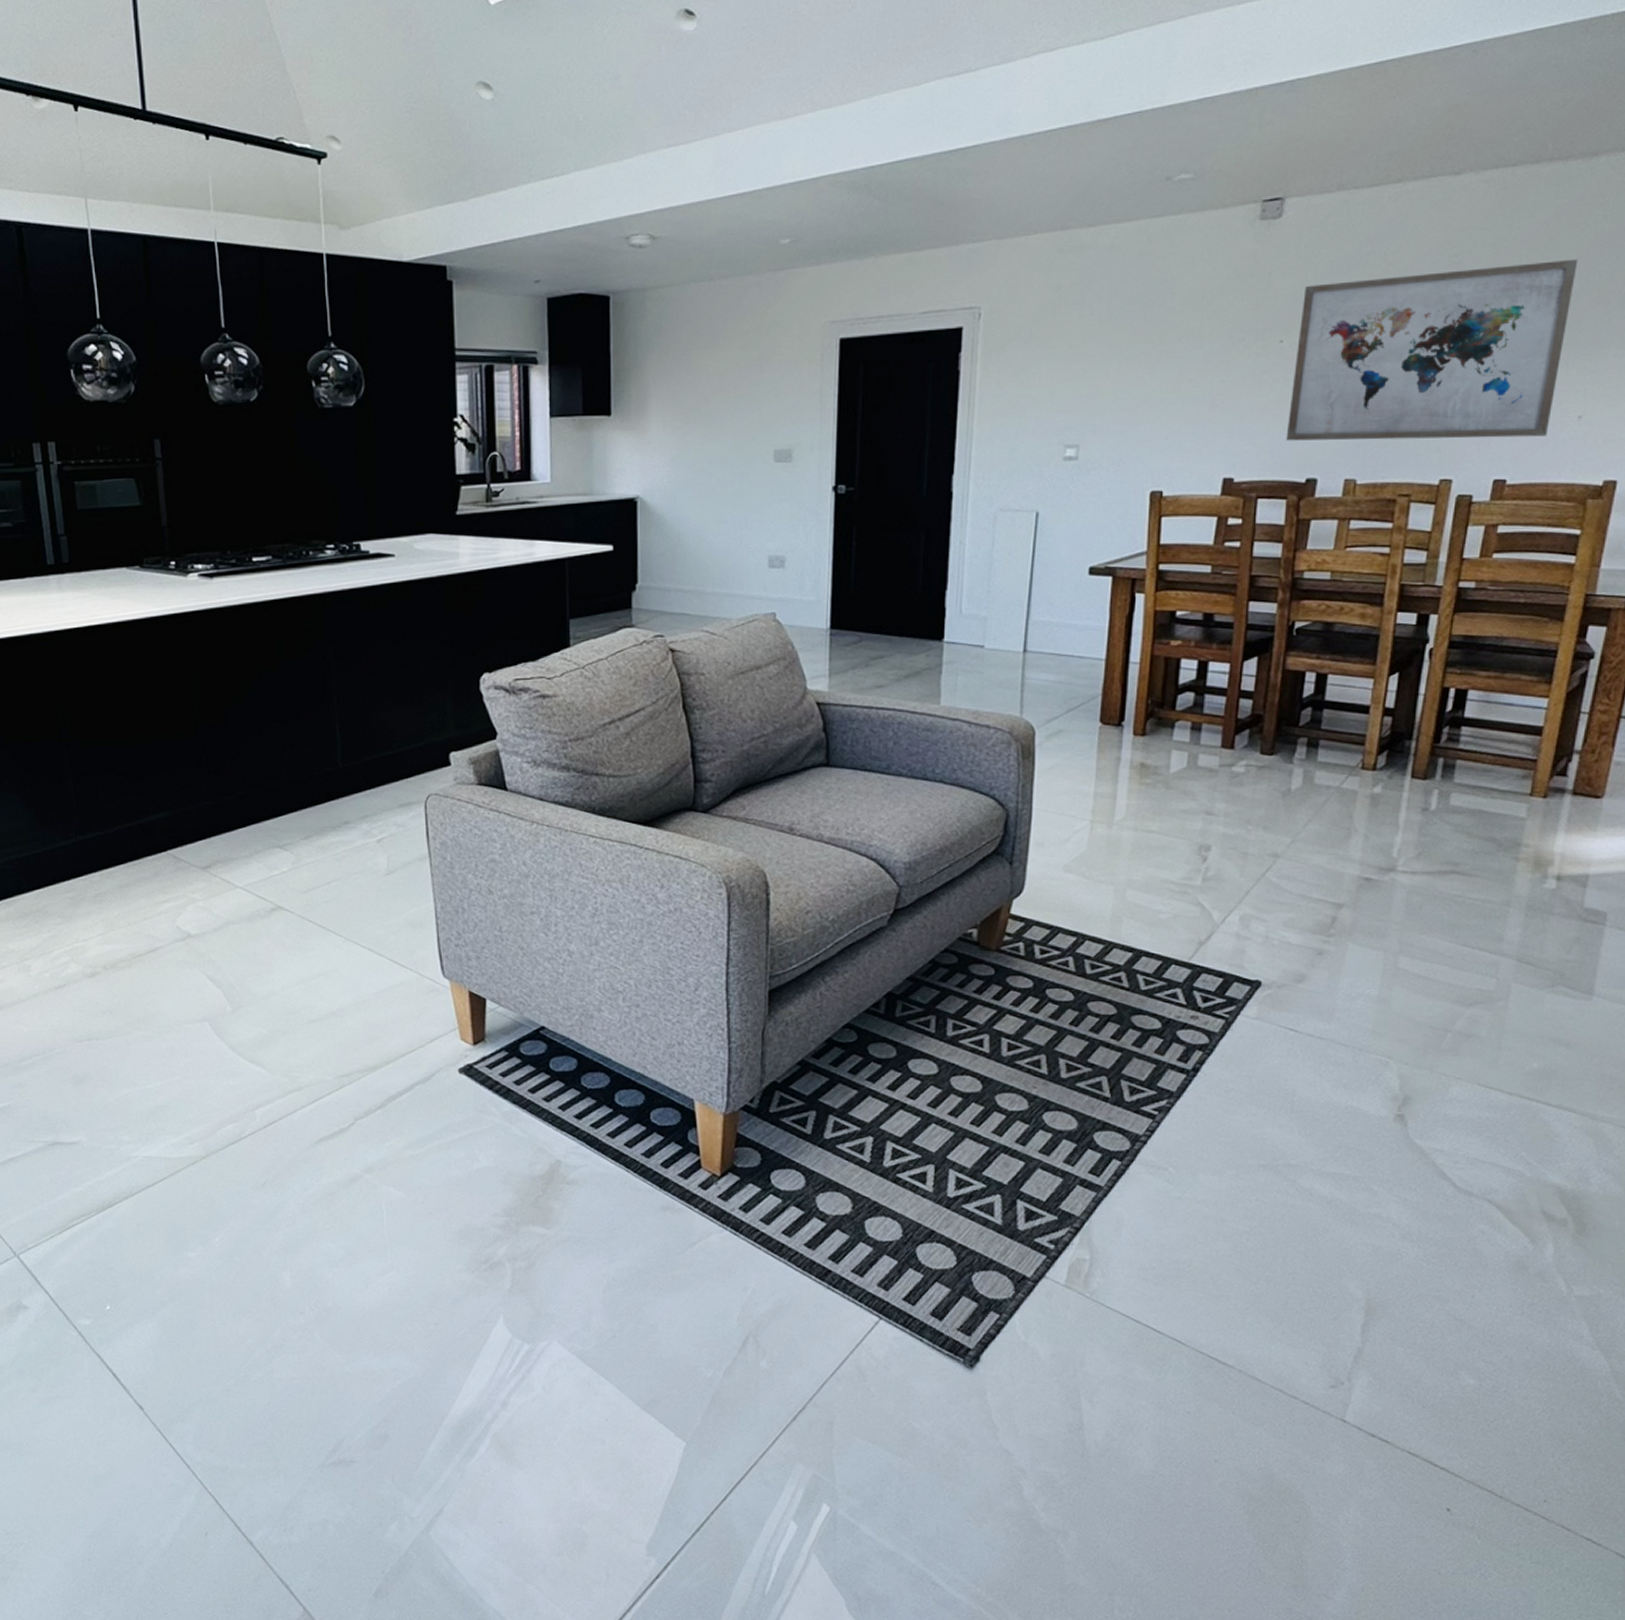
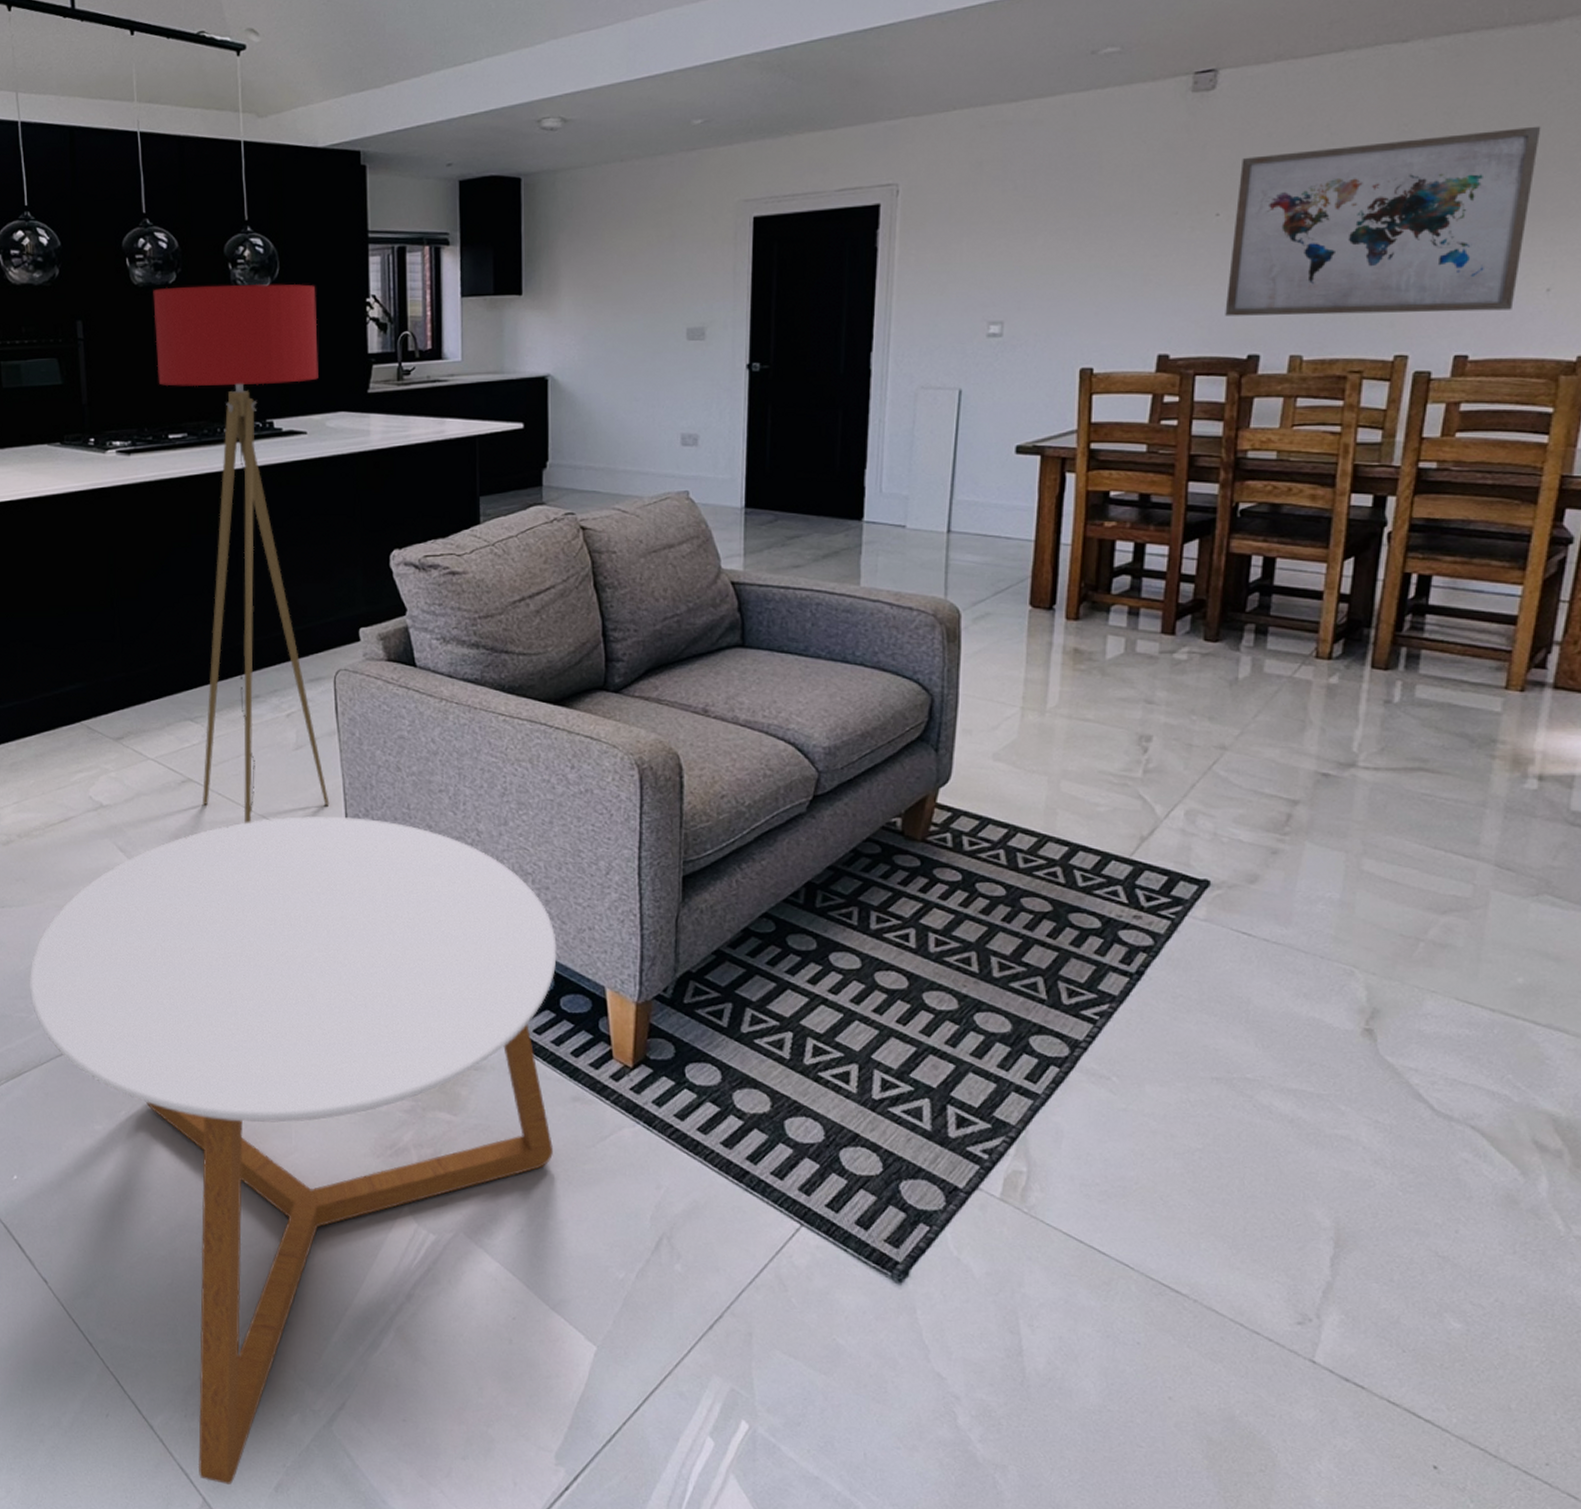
coffee table: none [118,940,647,1593] -> present [29,815,557,1485]
floor lamp: none [234,402,422,949] -> present [153,283,330,823]

